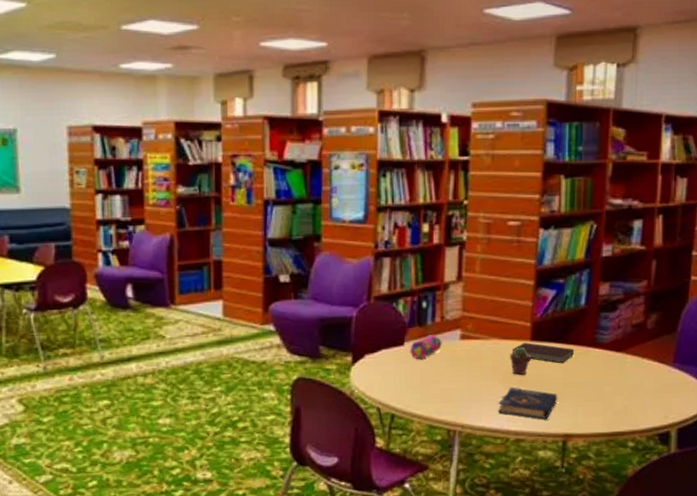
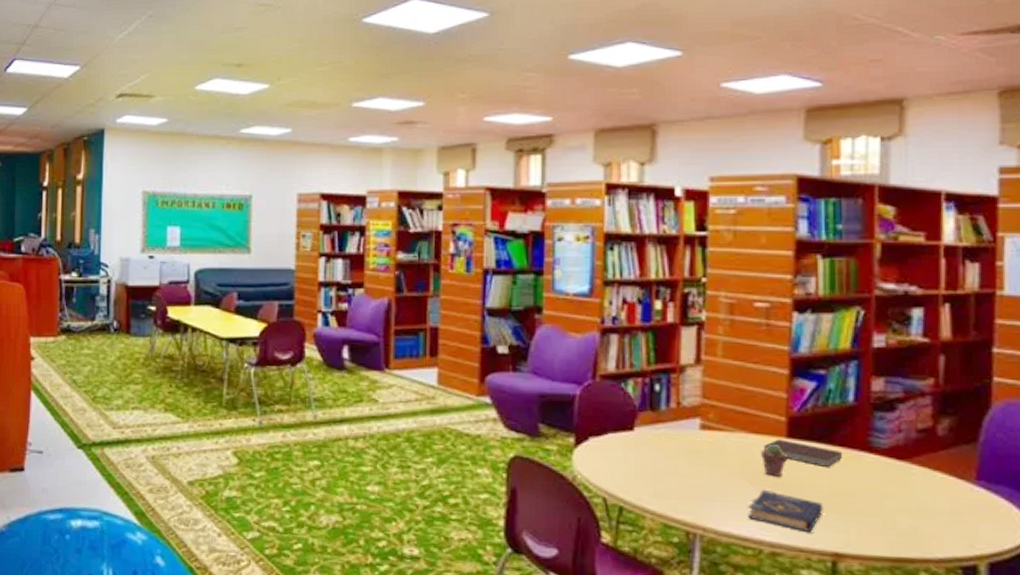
pencil case: present [410,335,442,360] -> none [641,421,678,448]

